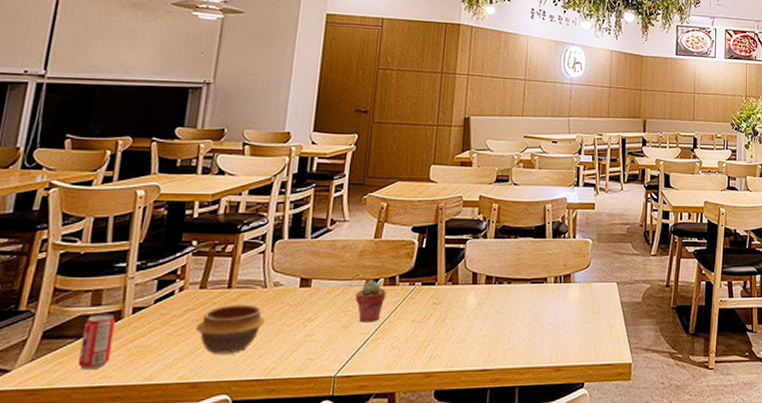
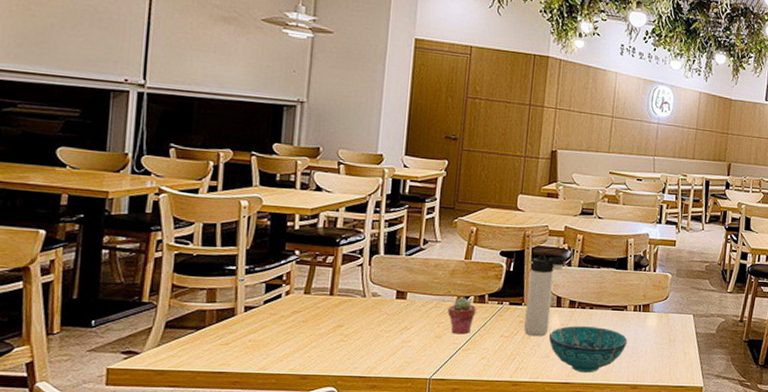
beverage can: present [79,313,115,370] -> none [200,309,230,358]
bowl: present [196,304,266,354] -> none [303,310,366,353]
thermos bottle: none [437,228,483,319] -> present [524,254,567,337]
bowl: none [464,303,549,356] -> present [548,326,628,373]

